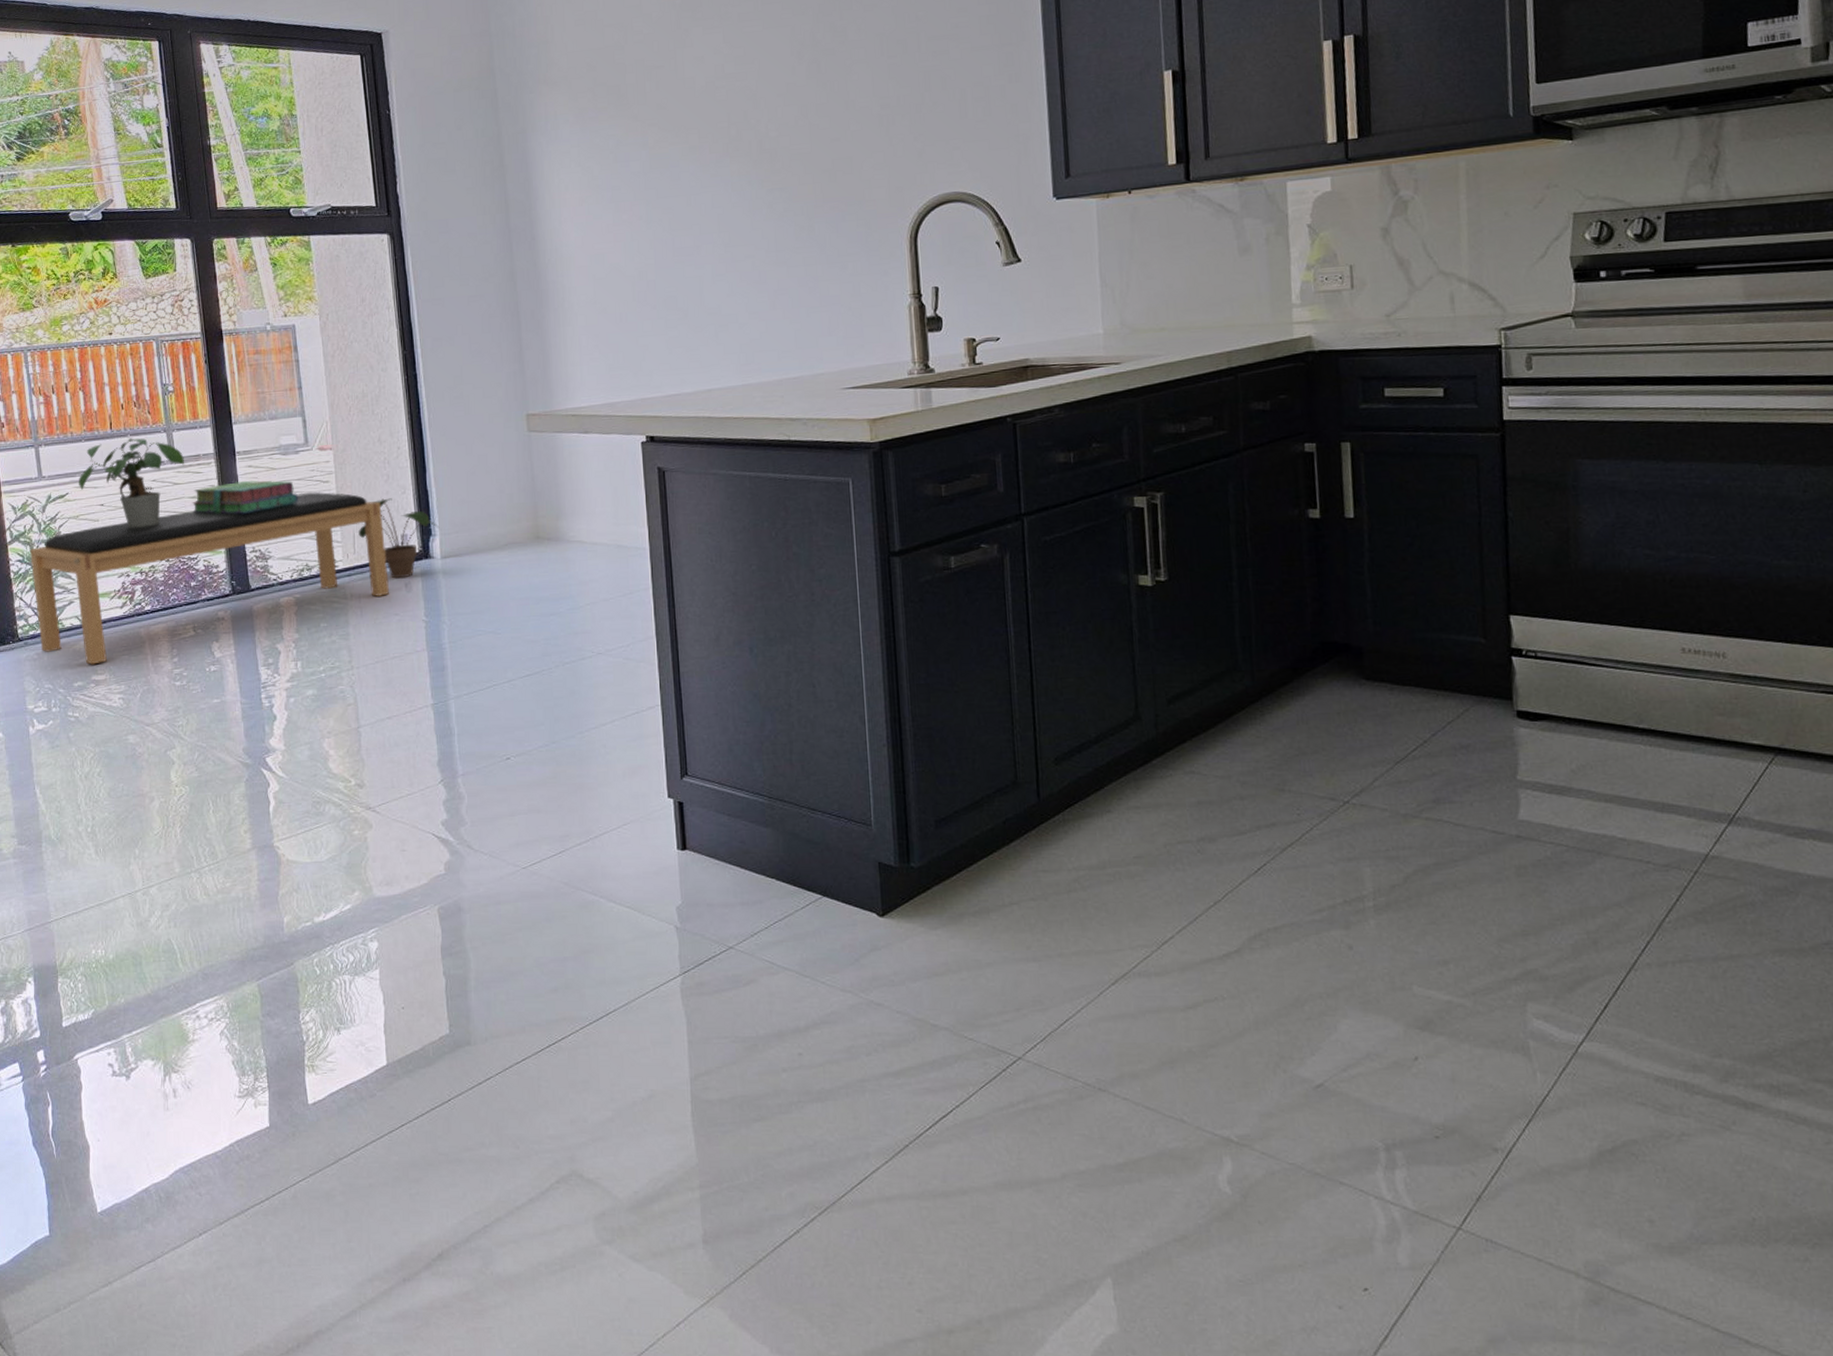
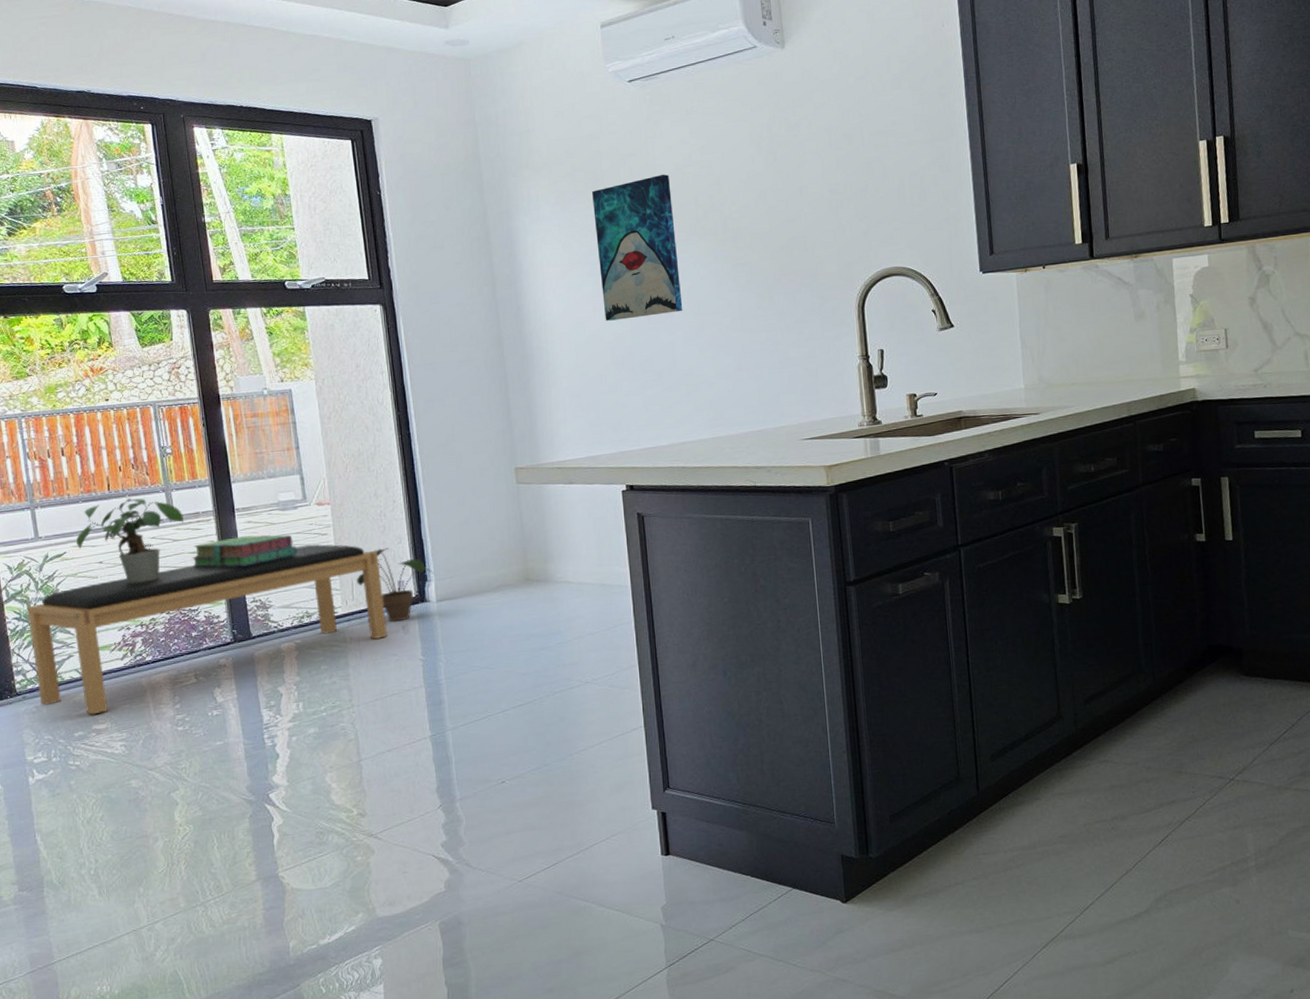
wall art: none [615,88,712,253] -> present [592,174,683,321]

